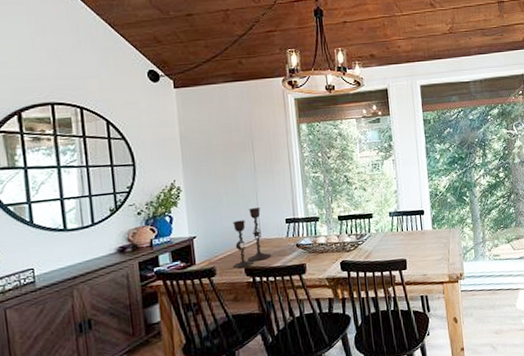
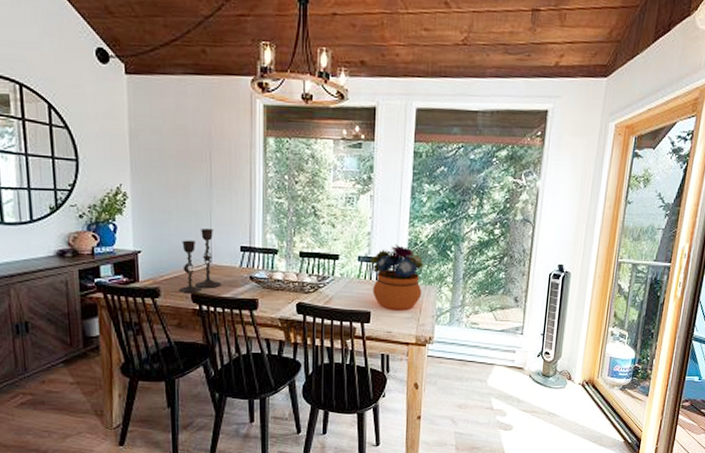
flower arrangement: none [399,198,448,255] -> present [369,245,425,311]

